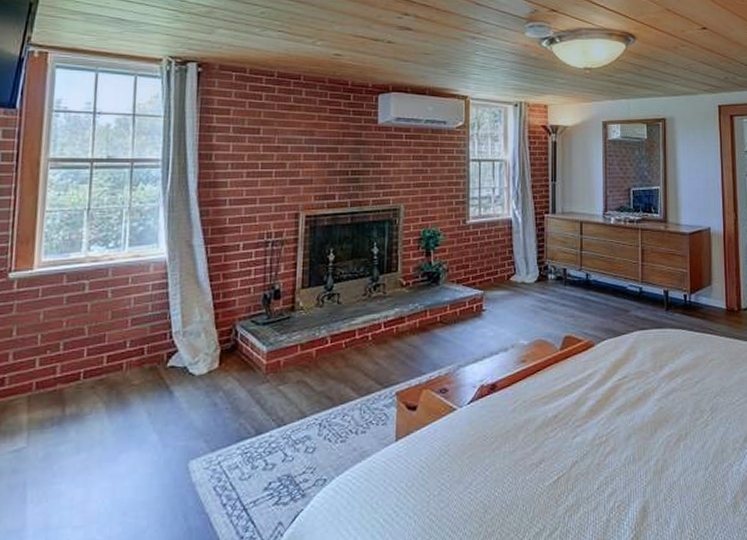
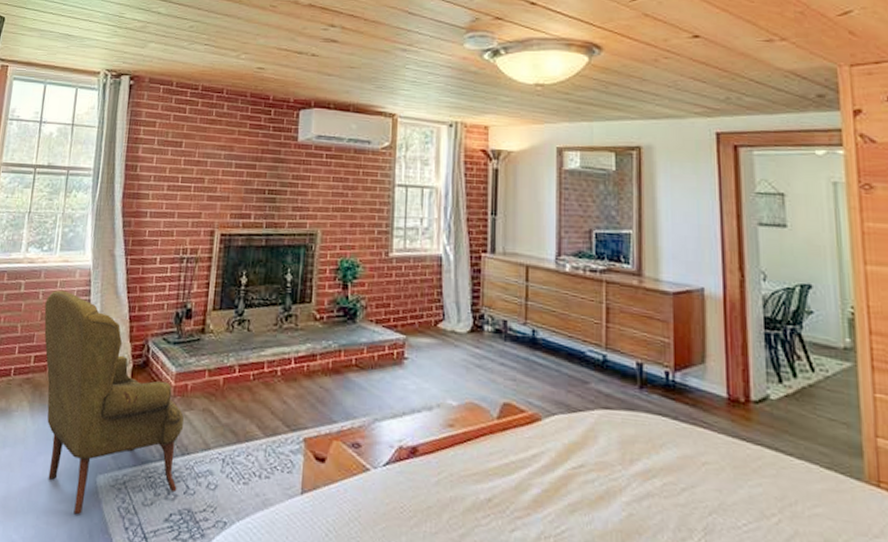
armchair: none [115,286,279,503] -> present [44,290,184,515]

